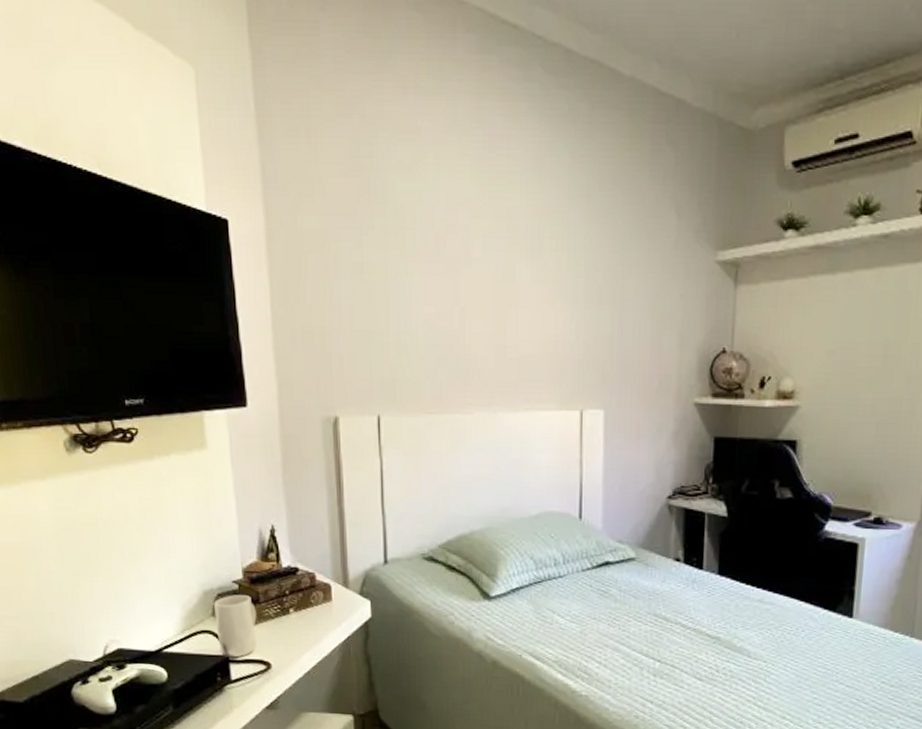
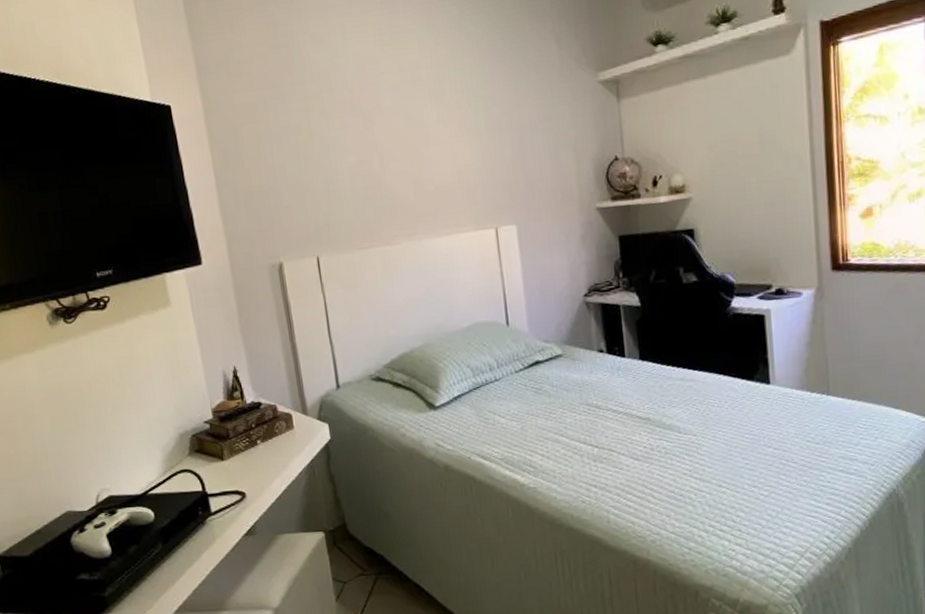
mug: present [214,595,257,658] -> none [189,433,231,492]

